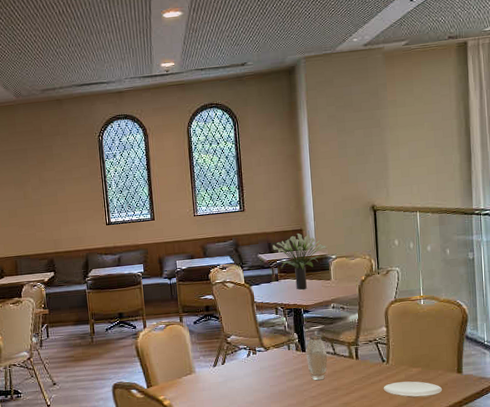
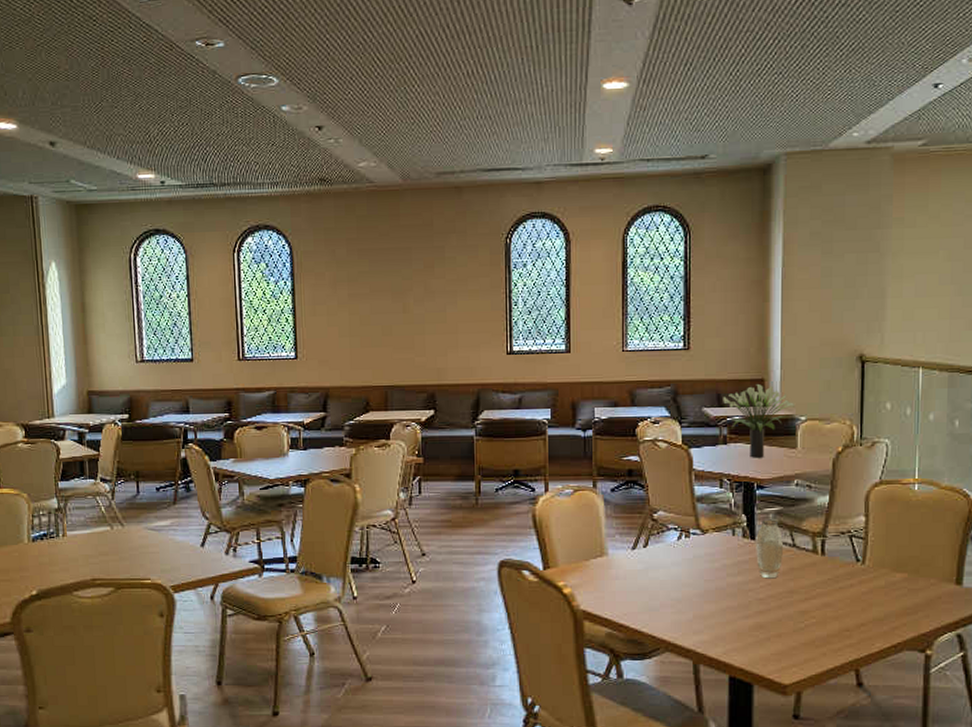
plate: present [383,381,443,398] -> none [854,589,934,613]

